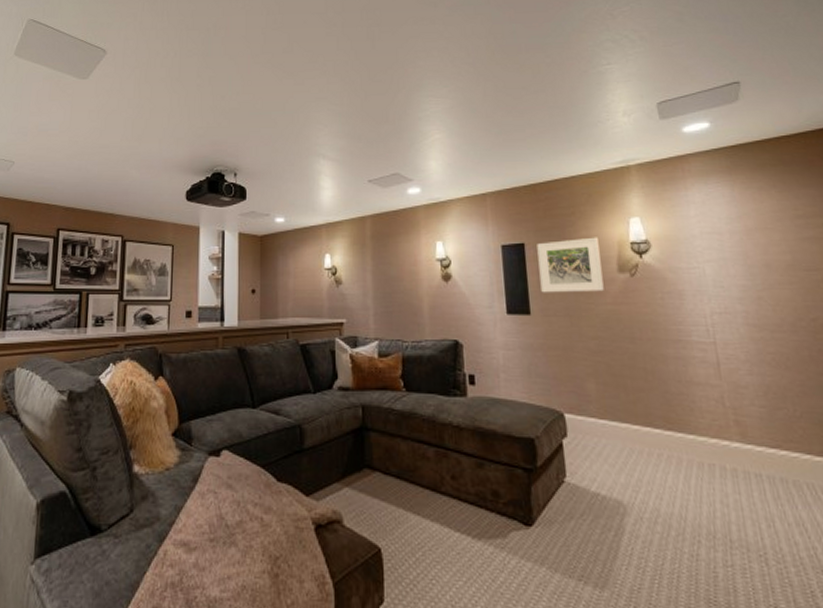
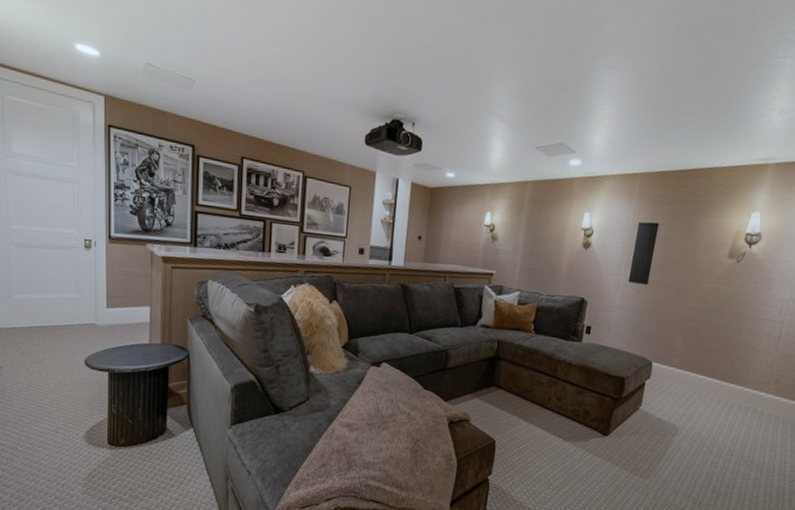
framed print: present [537,237,604,293] -> none [661,224,721,272]

